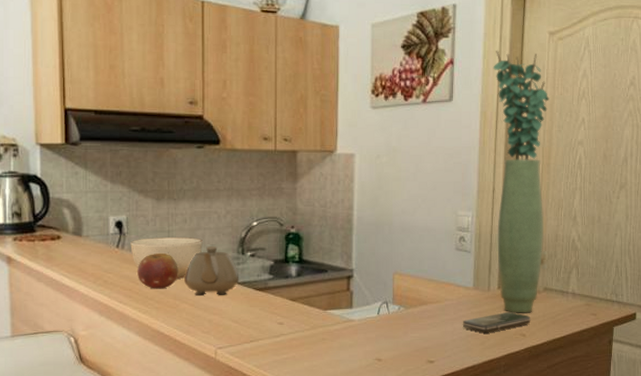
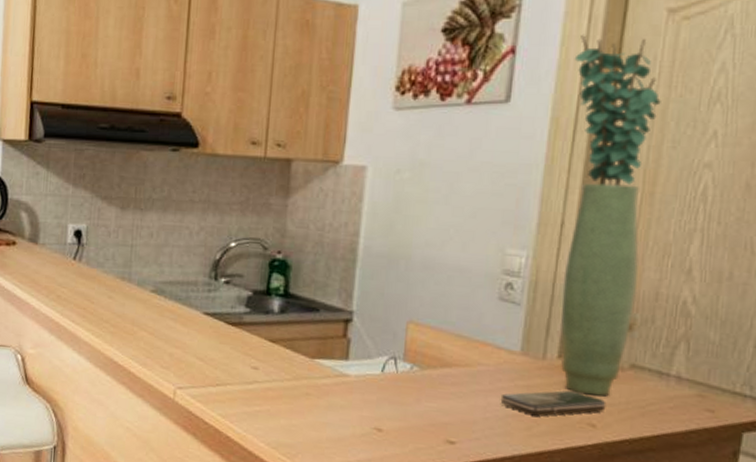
bowl: present [130,236,203,279] -> none [88,251,170,302]
fruit: present [137,252,180,289] -> none [93,269,141,312]
teapot: present [184,246,240,296] -> none [145,267,210,327]

